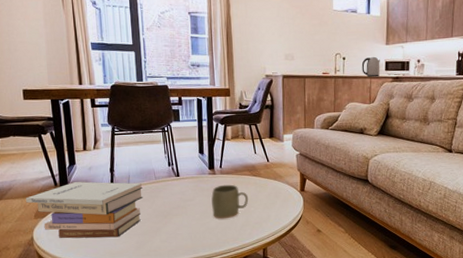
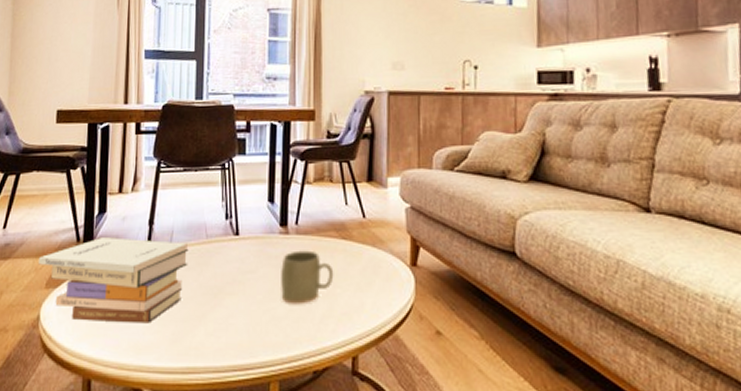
kettle: present [361,56,380,78] -> none [501,64,530,95]

